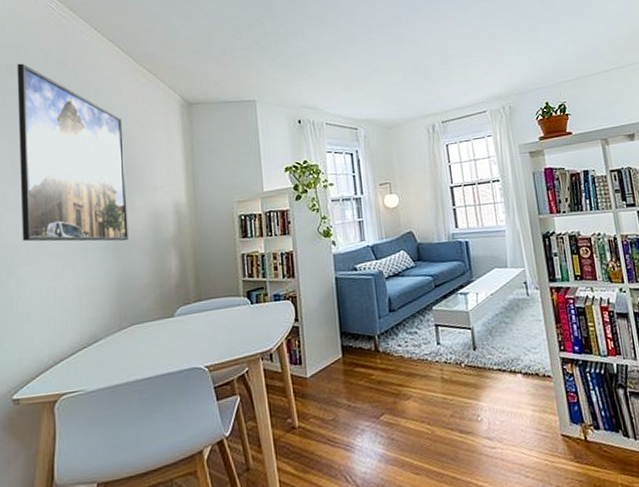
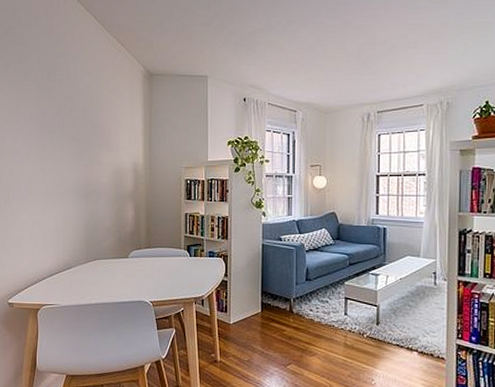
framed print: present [17,63,128,242] -> none [13,27,96,190]

